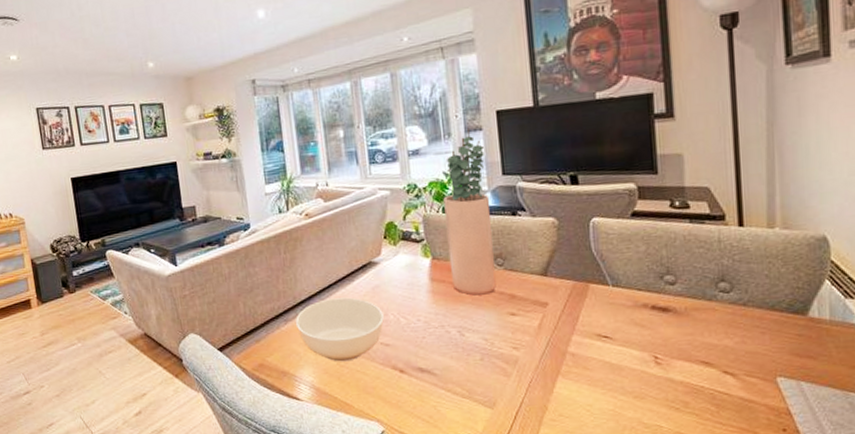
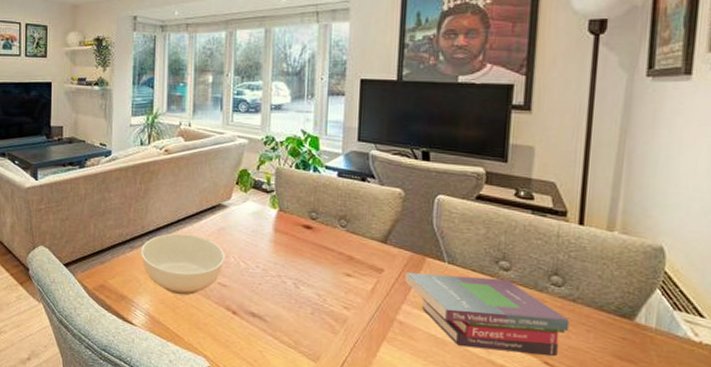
vase: present [443,129,496,296] -> none [294,92,343,253]
books: none [570,293,744,370] -> present [404,272,570,356]

